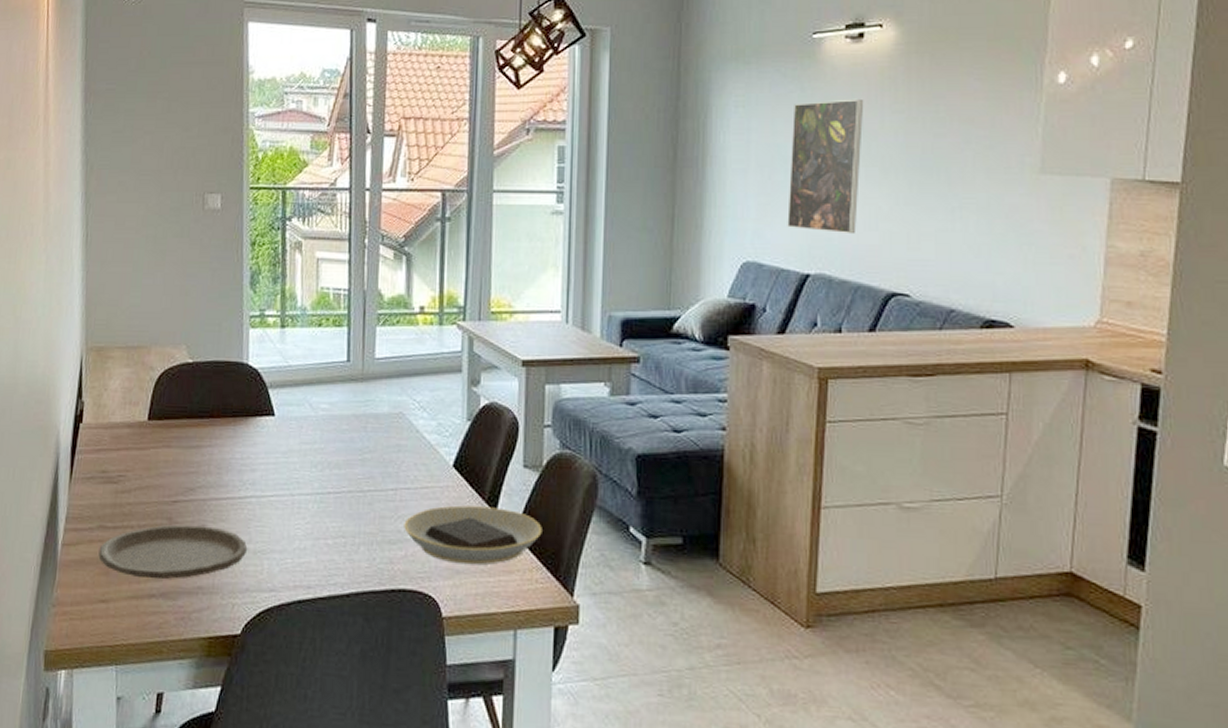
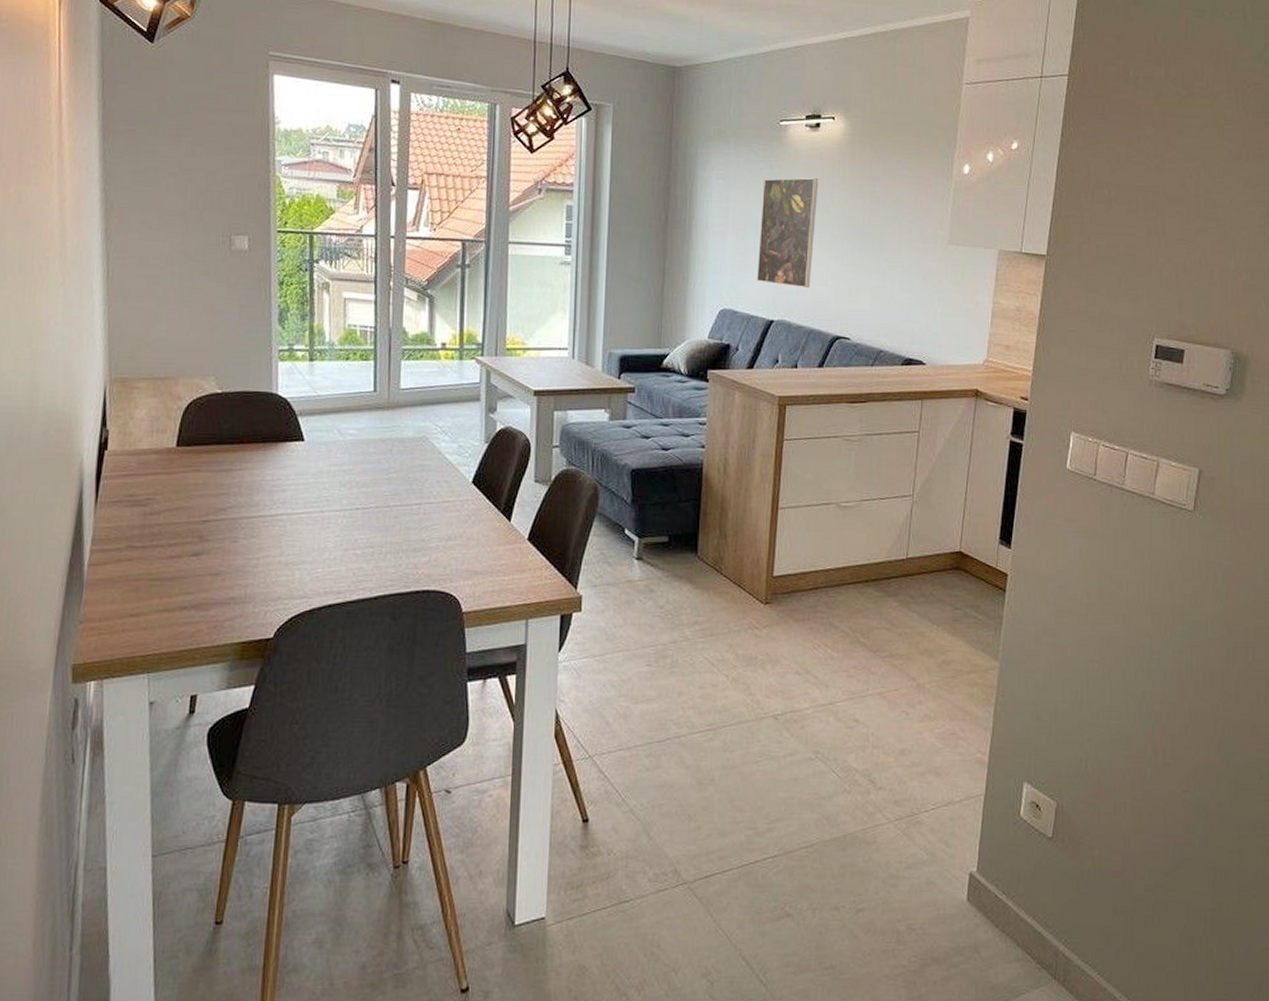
plate: present [98,524,247,580] -> none [127,542,278,593]
plate: present [404,505,542,565] -> none [427,516,551,567]

